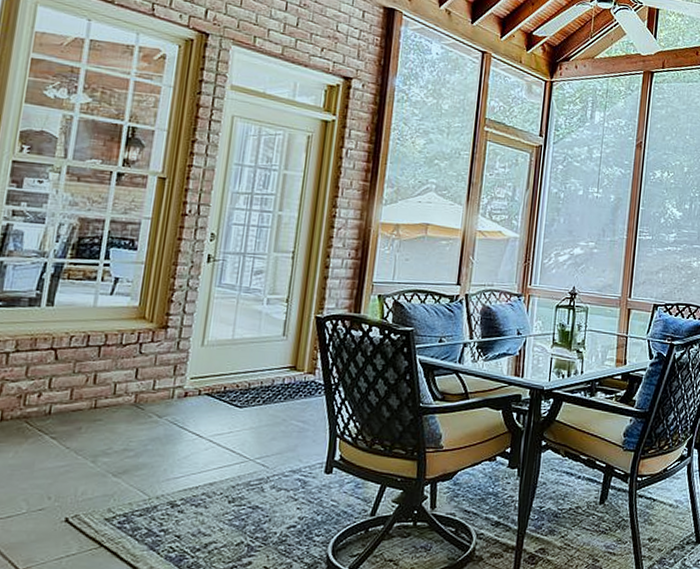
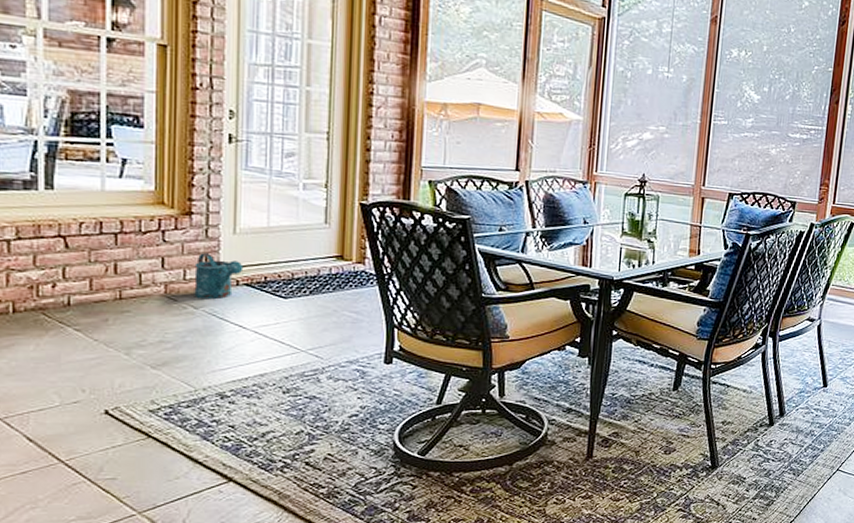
watering can: none [160,364,207,409] -> present [194,253,244,300]

